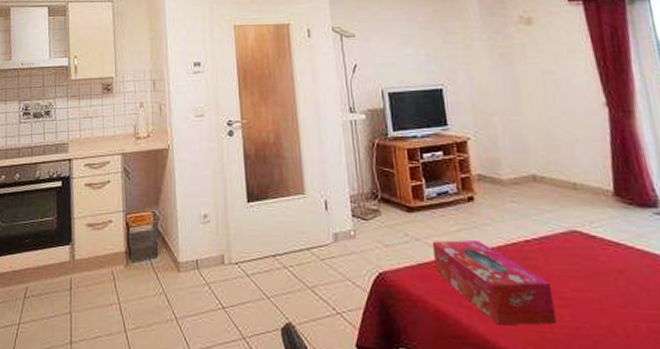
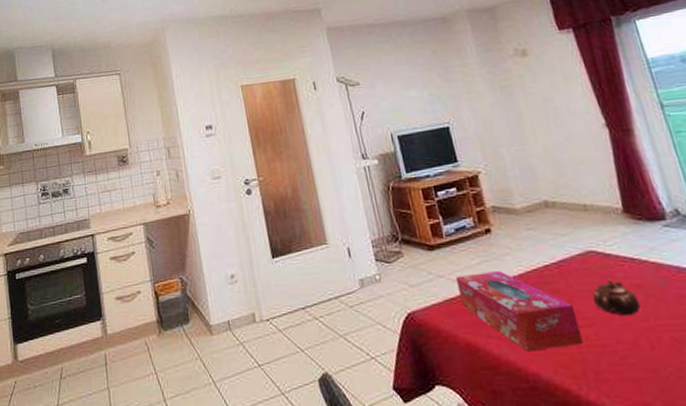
teapot: none [571,261,620,301] -> present [592,279,641,316]

